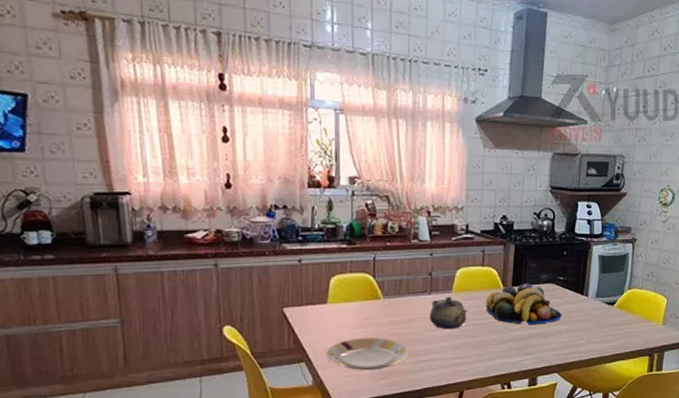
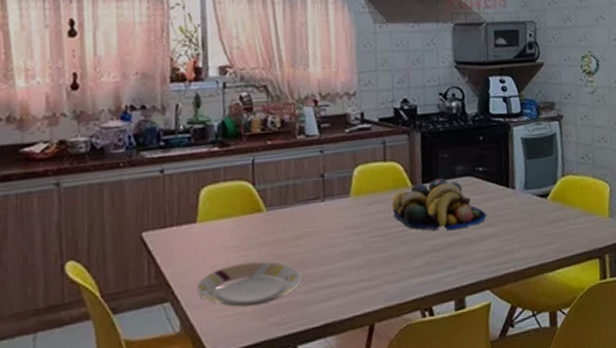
teapot: present [430,296,468,330] -> none [324,201,372,244]

